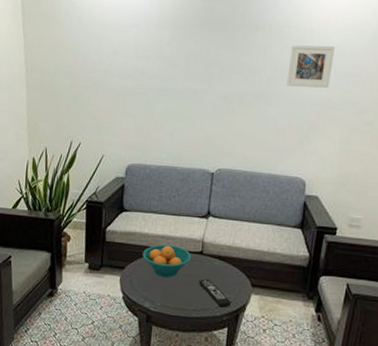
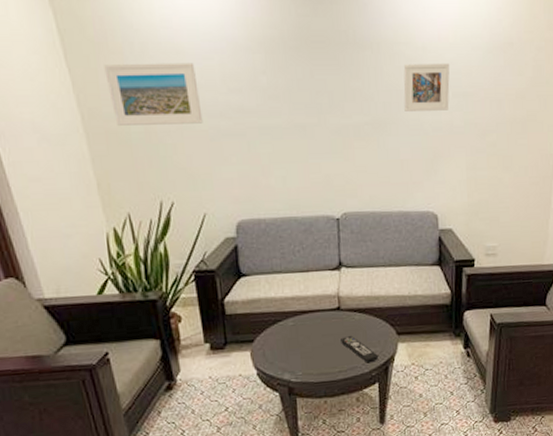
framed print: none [48,32,115,82] -> present [104,62,203,126]
fruit bowl: present [143,244,192,278] -> none [272,305,329,344]

